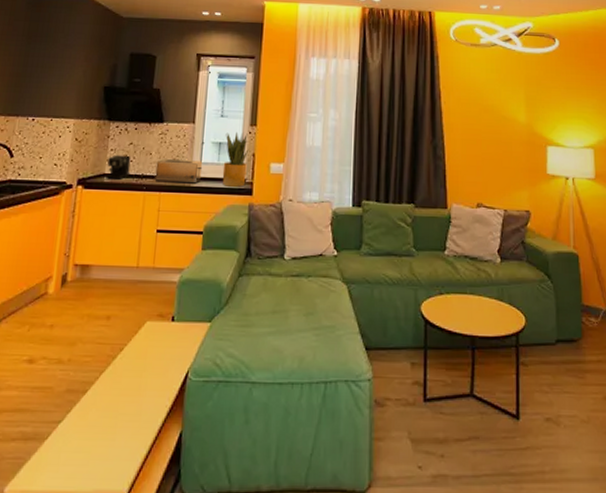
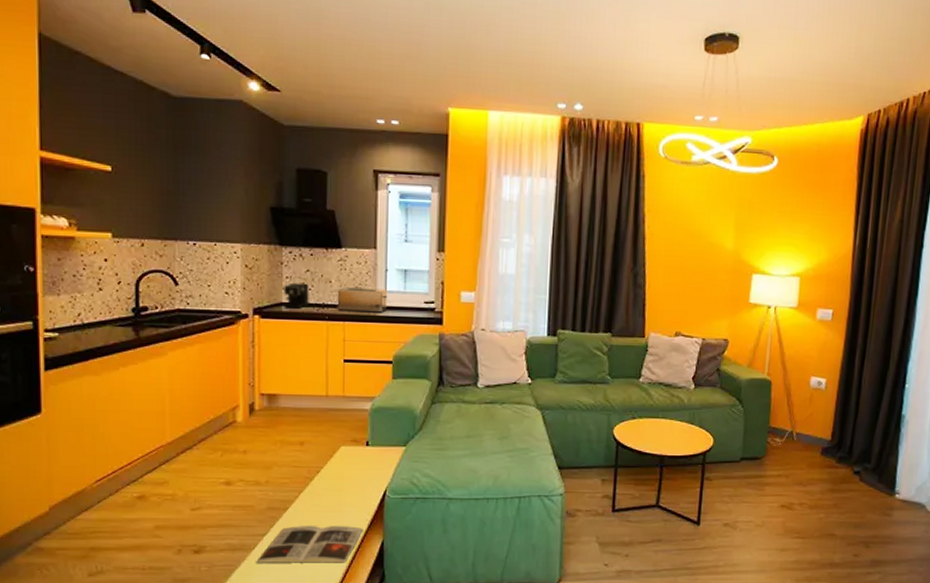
magazine: none [47,412,162,458] -> present [256,526,363,563]
planter: present [222,131,249,187] -> none [409,258,438,316]

